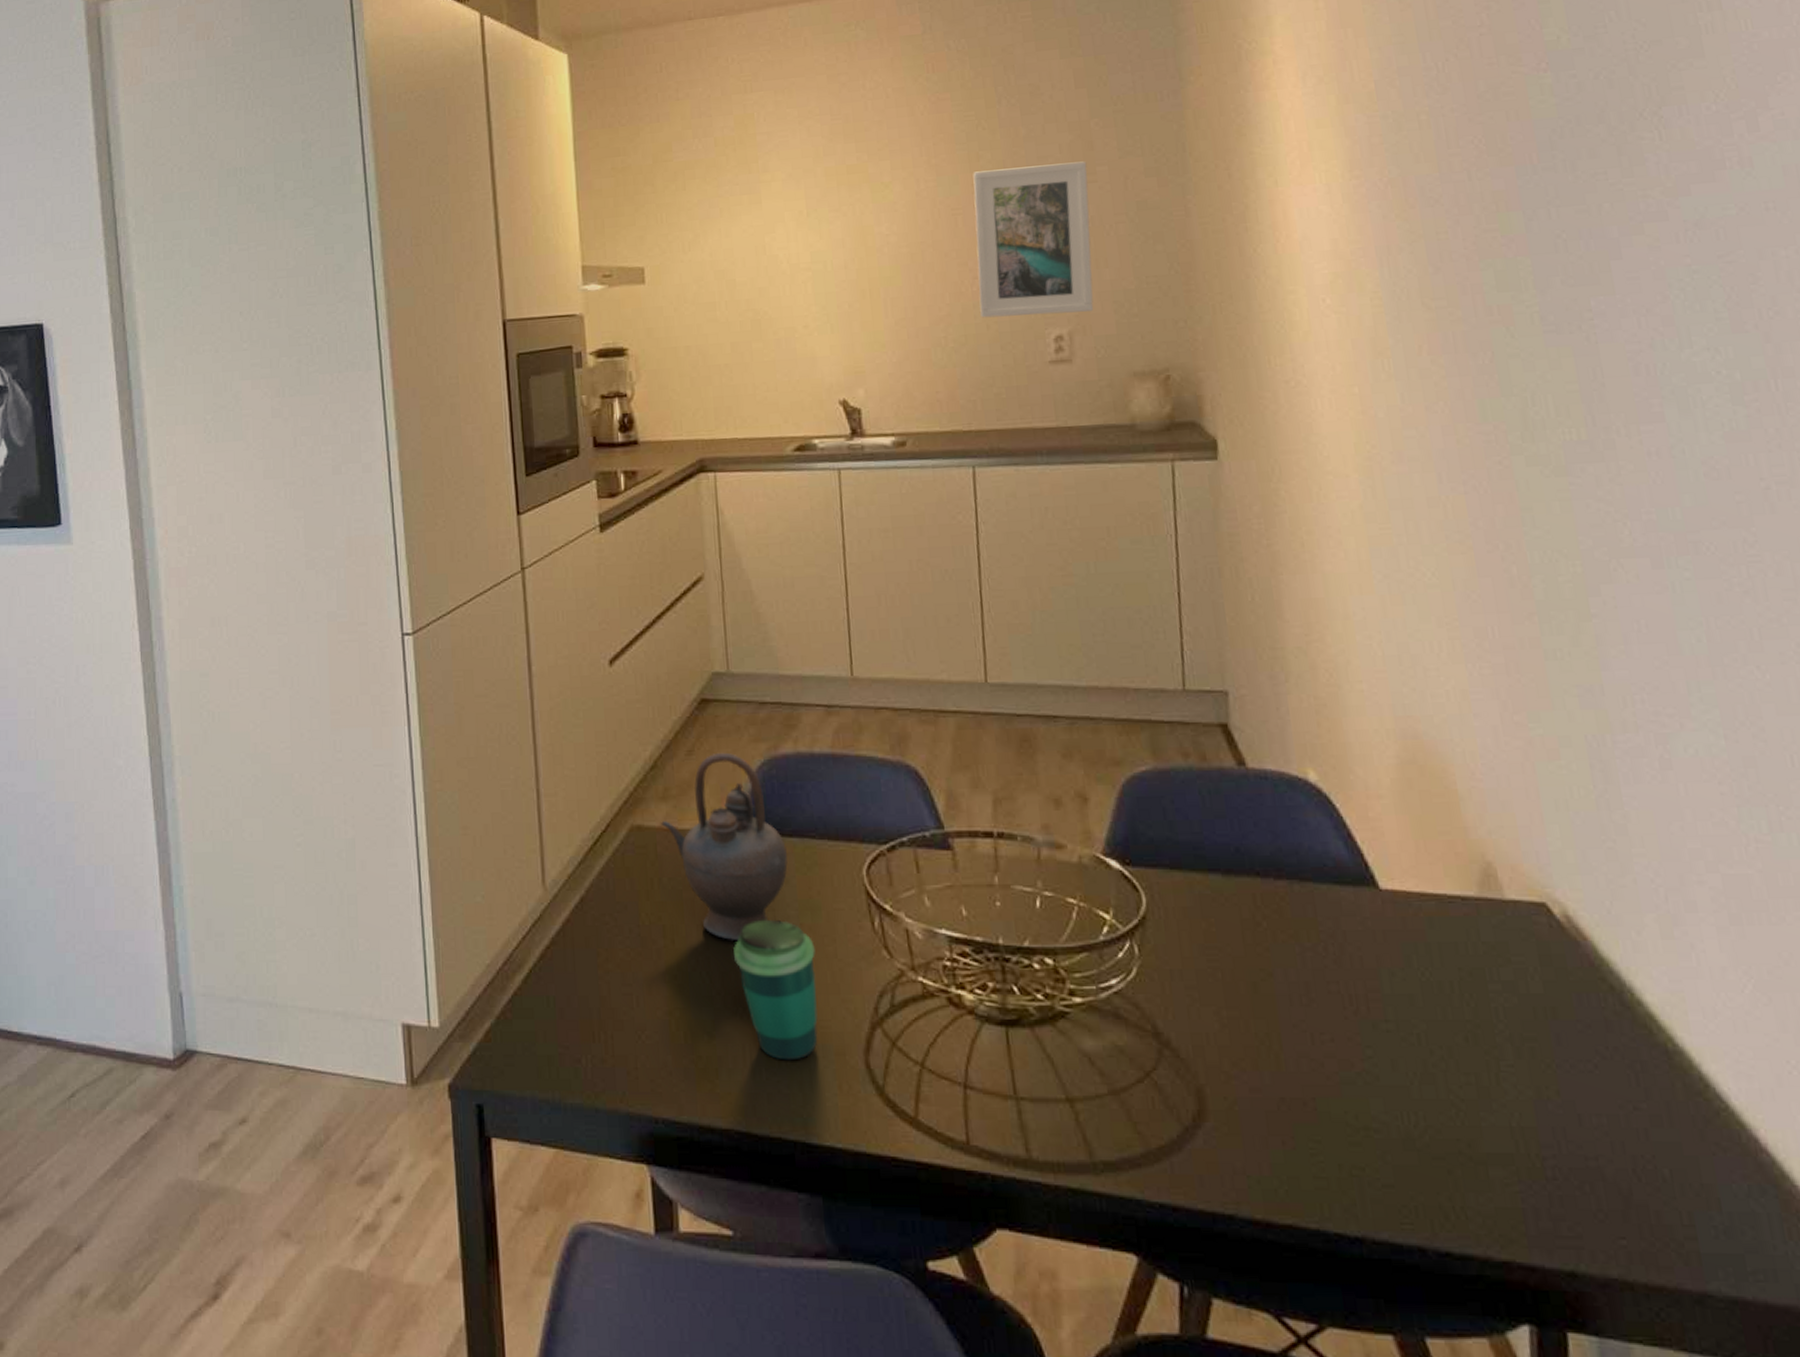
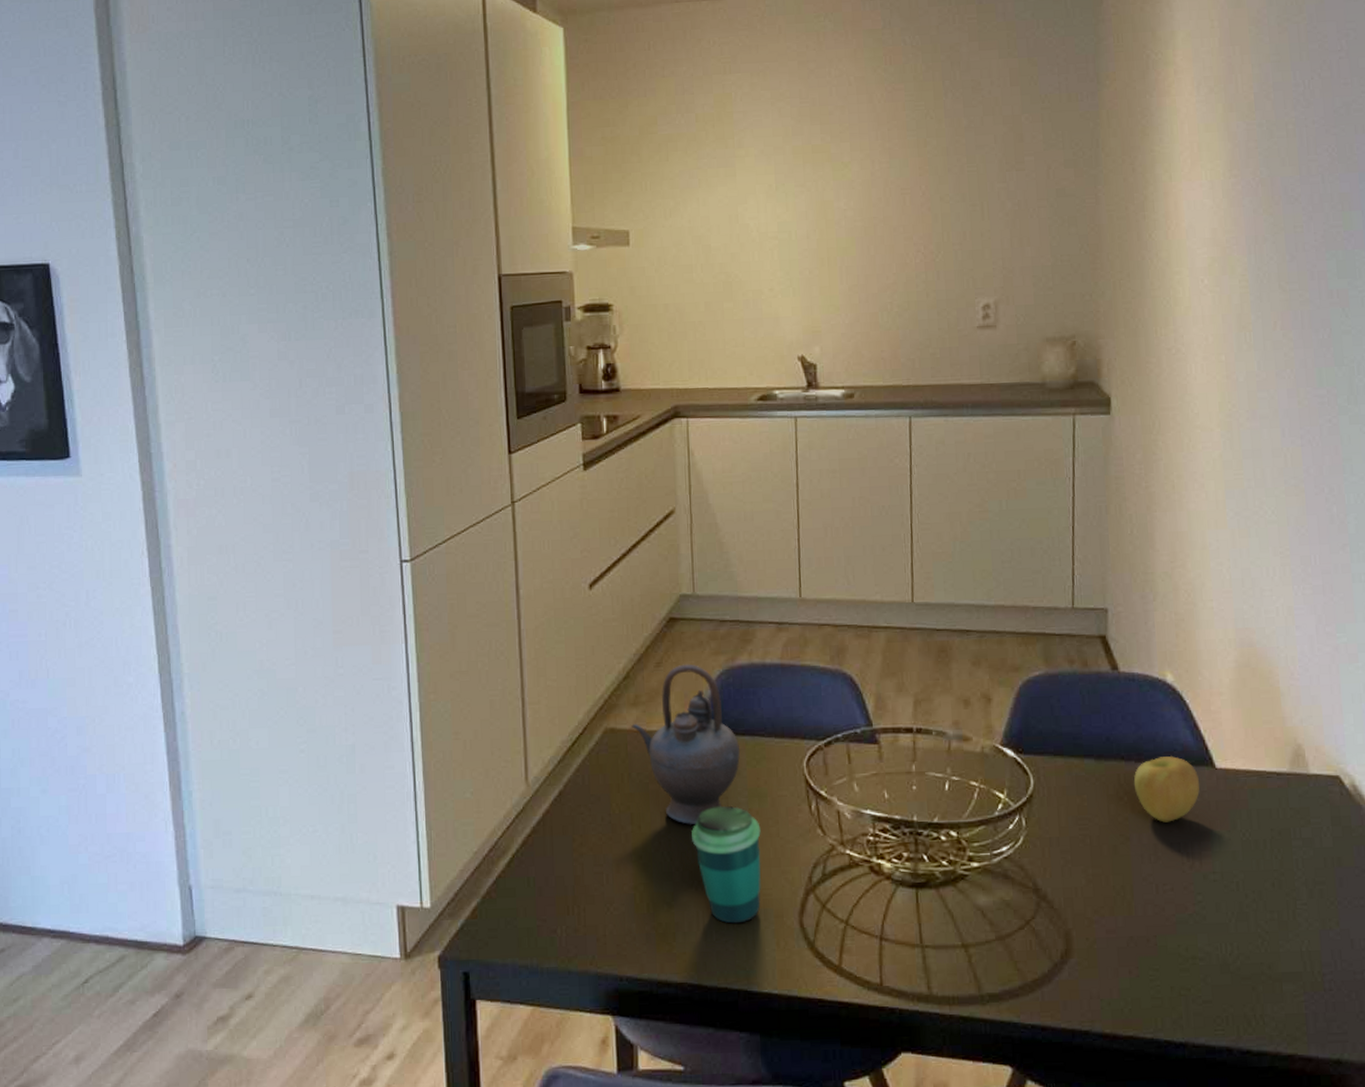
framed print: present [973,161,1094,318] -> none [920,151,1017,287]
apple: none [1273,873,1361,956] -> present [1133,756,1200,823]

